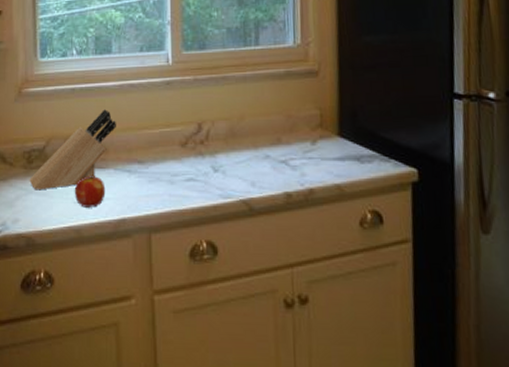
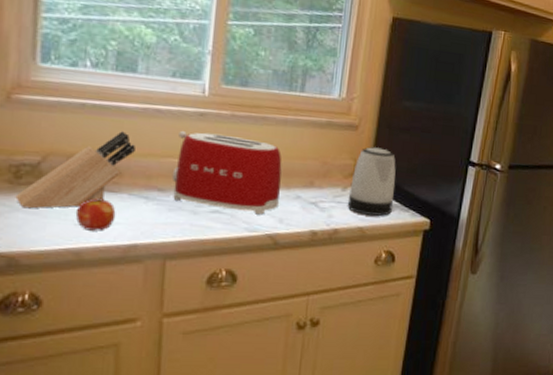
toaster: none [148,100,249,179] -> present [171,131,282,215]
kettle: none [319,92,371,171] -> present [347,147,396,216]

